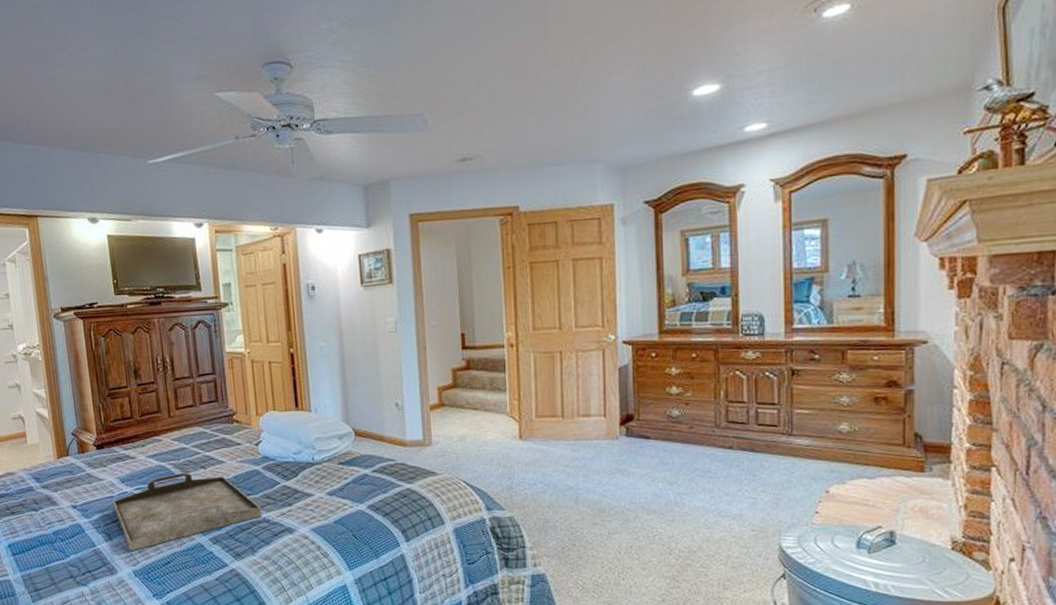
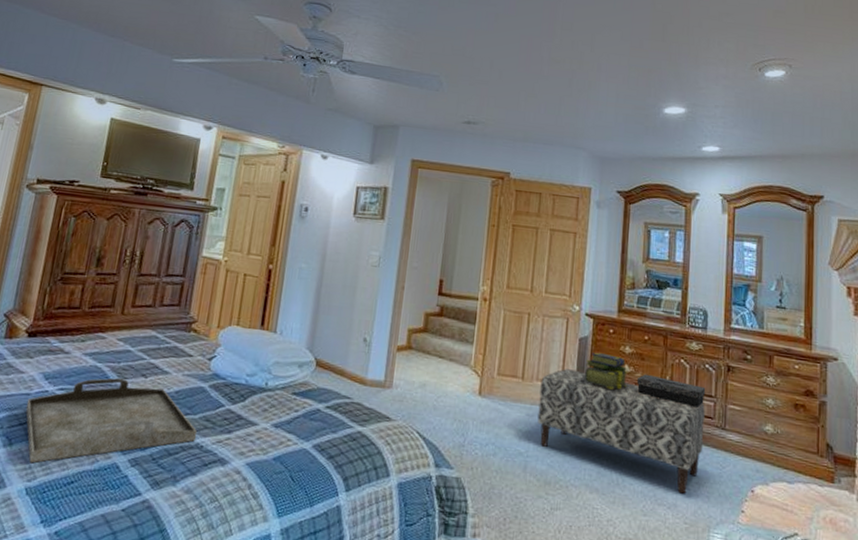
bench: none [582,400,768,504] -> present [537,369,705,494]
stack of books: none [629,378,677,413] -> present [585,352,628,390]
decorative box: none [688,392,767,418] -> present [637,374,706,408]

